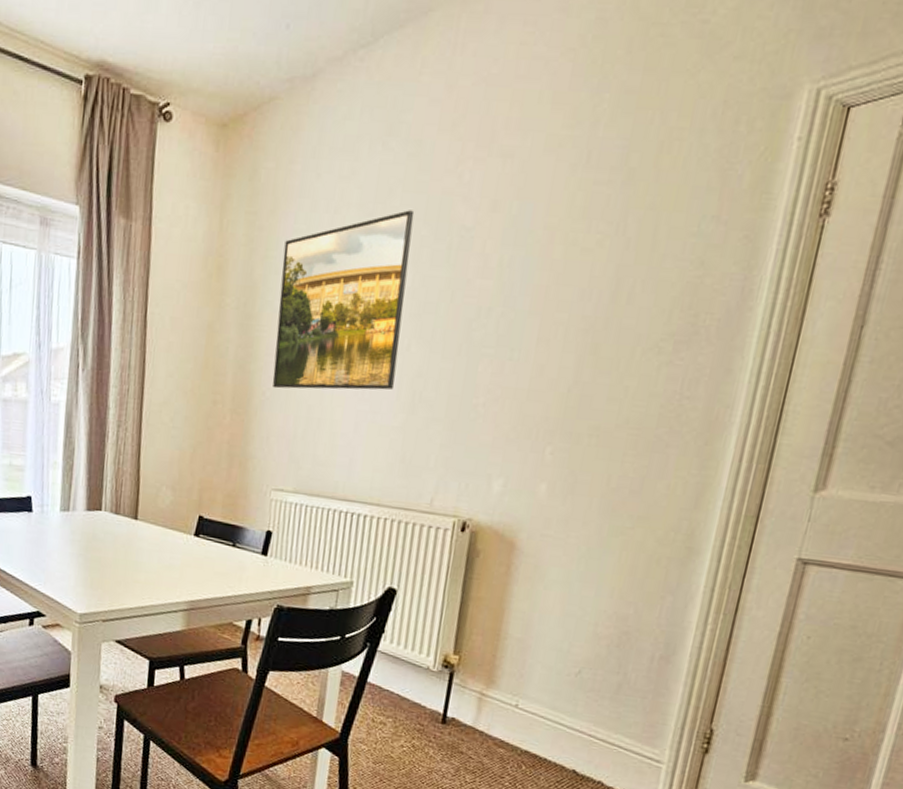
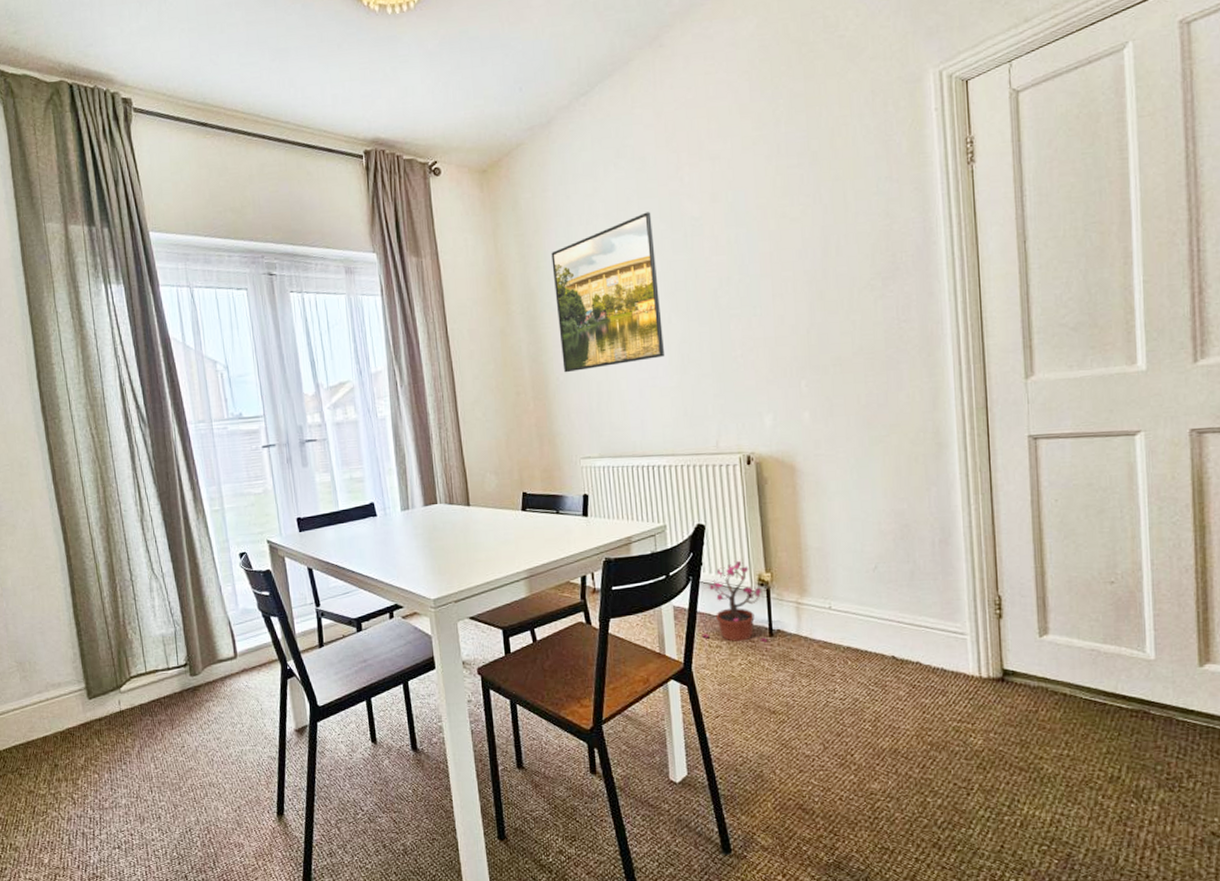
potted plant: none [366,634,445,729] -> present [701,560,768,643]

